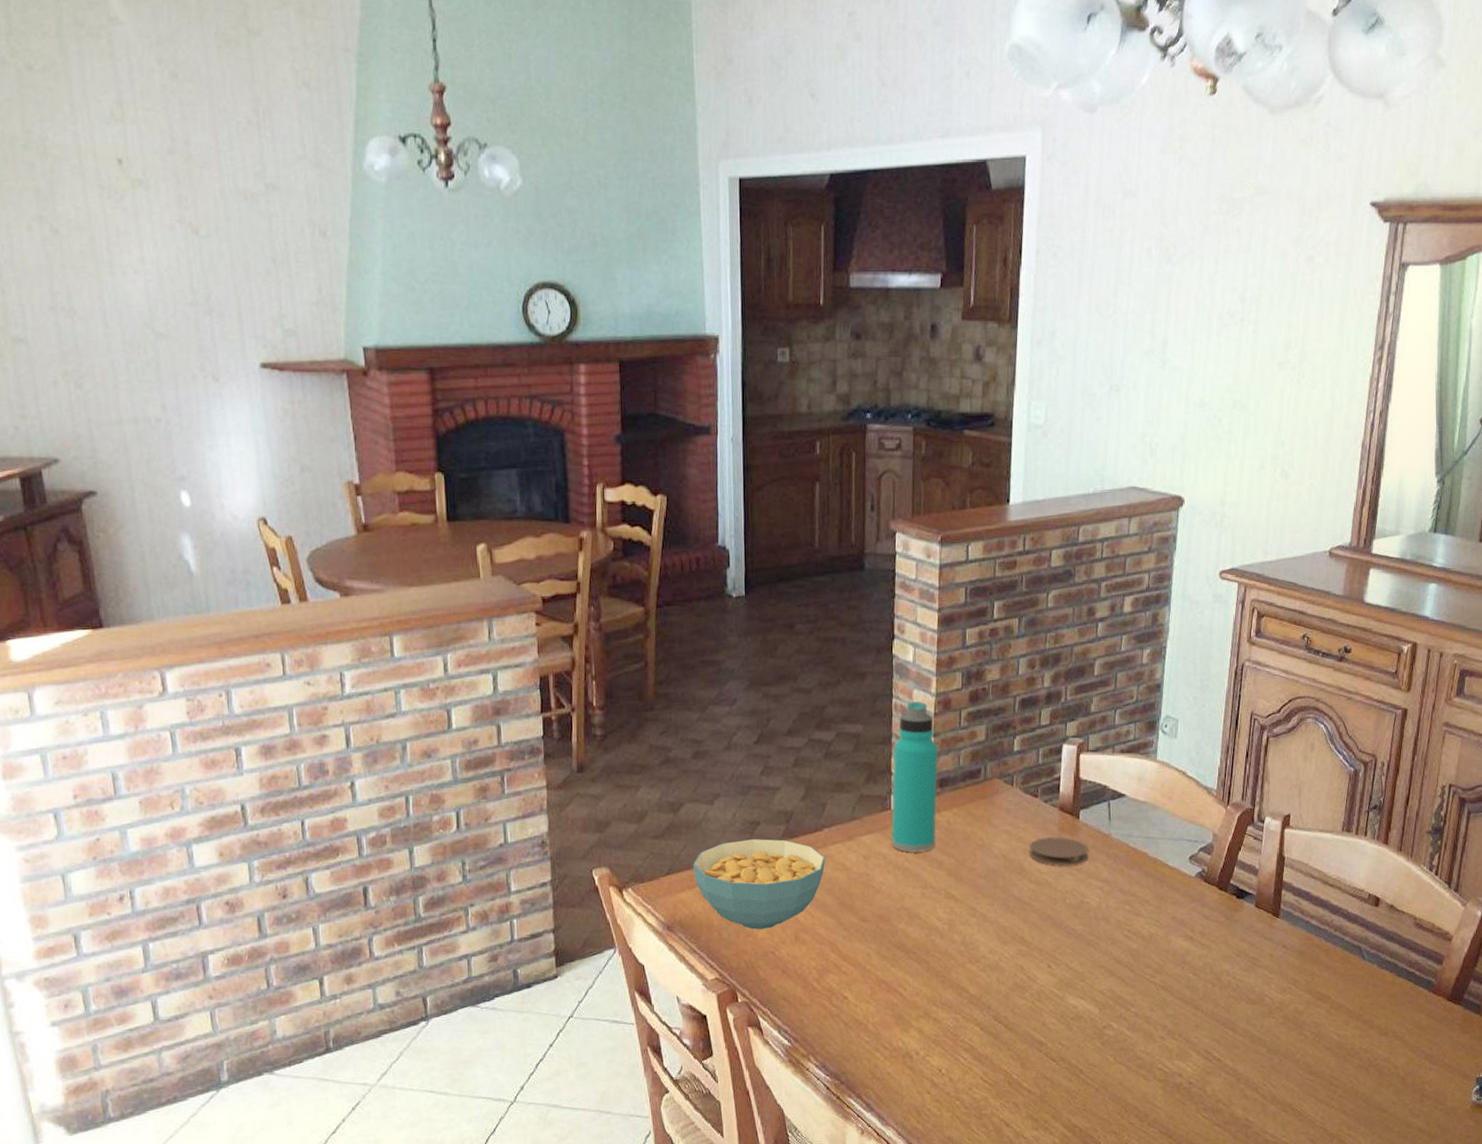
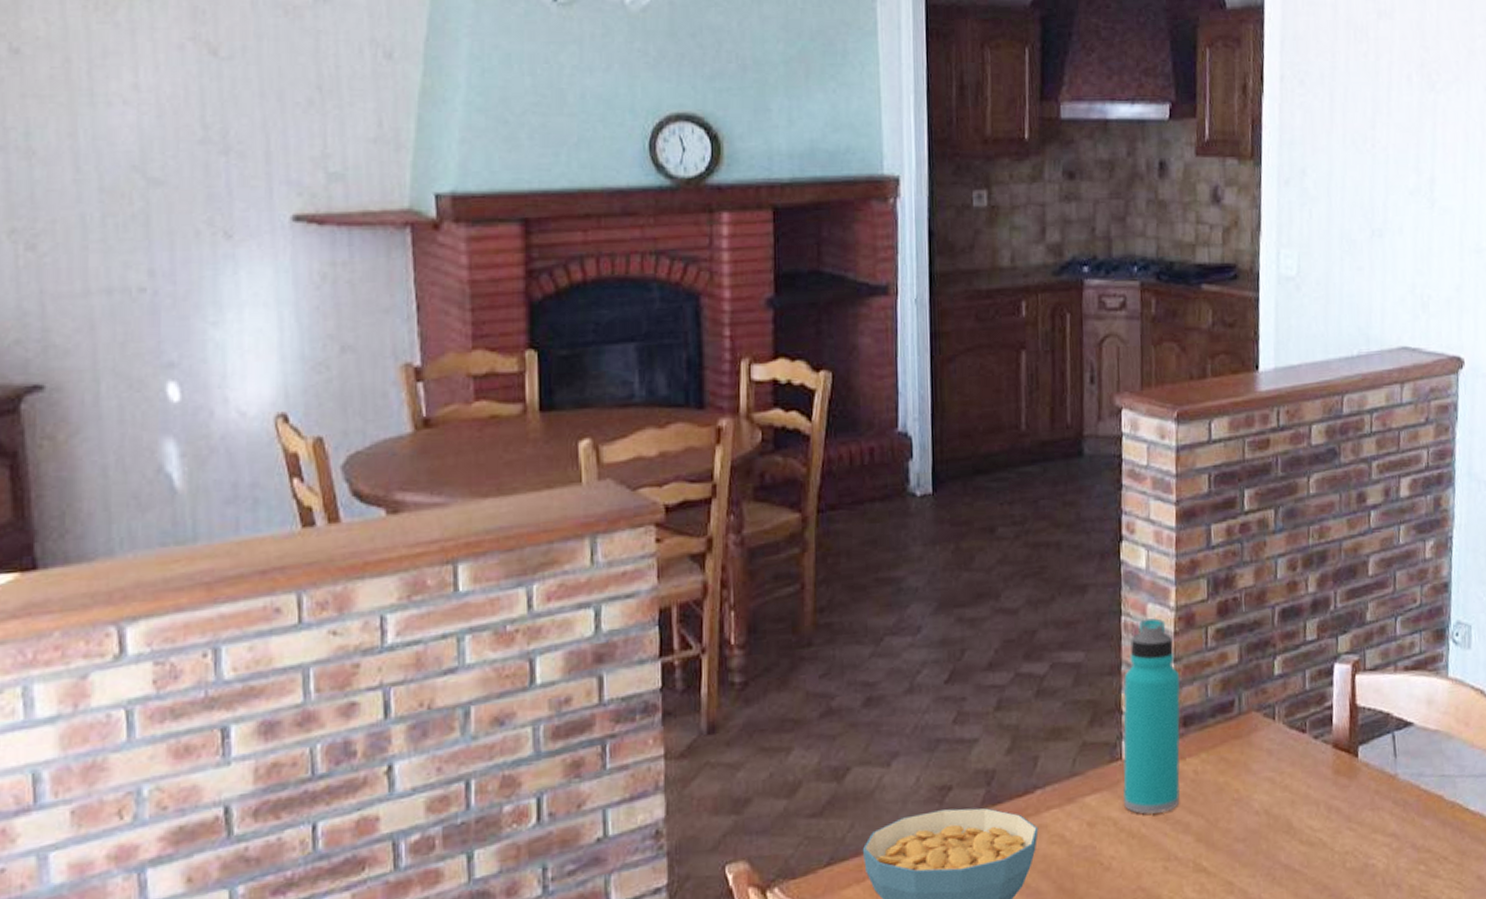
coaster: present [1029,837,1089,866] -> none [1297,782,1372,819]

